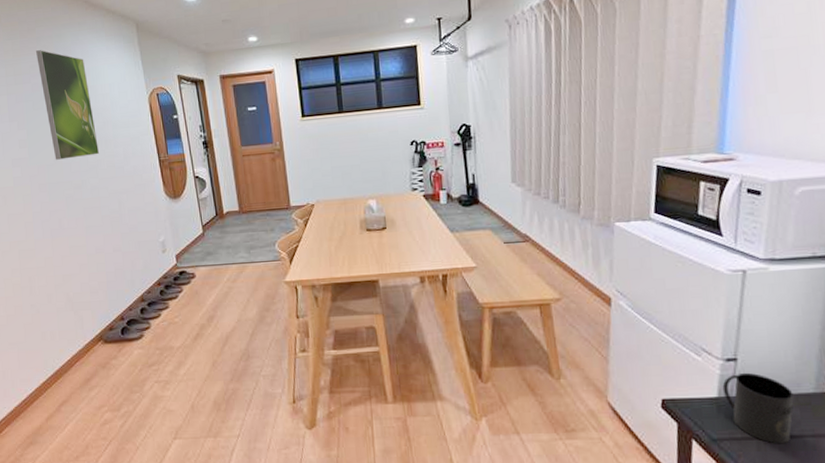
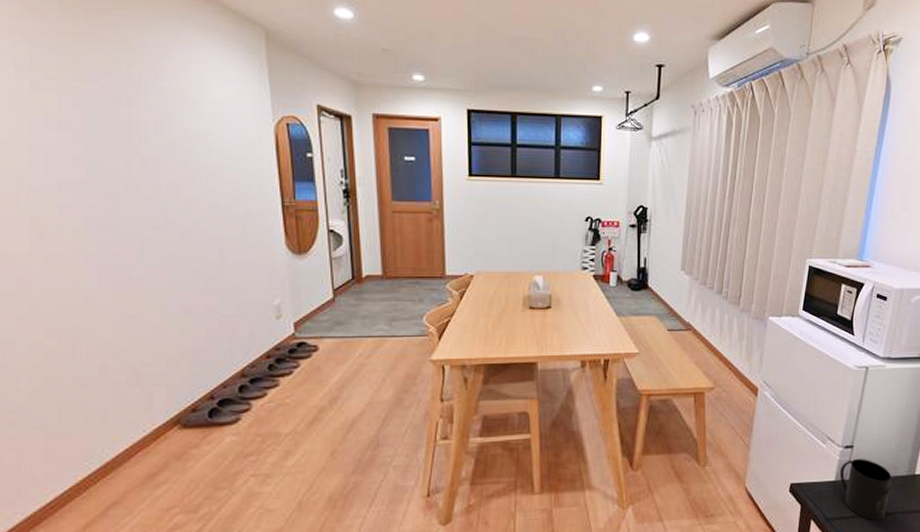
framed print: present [36,50,100,160] -> none [111,40,198,190]

